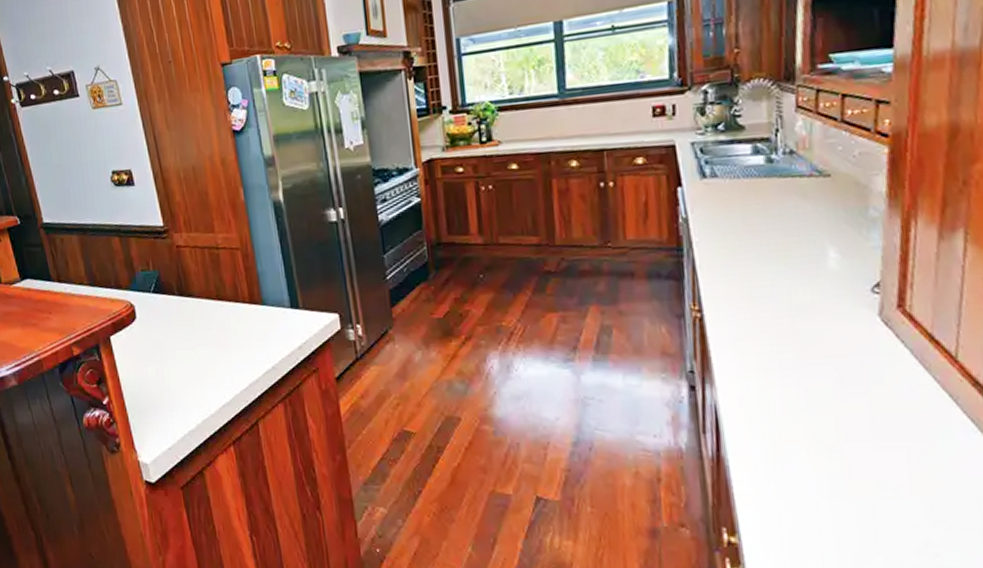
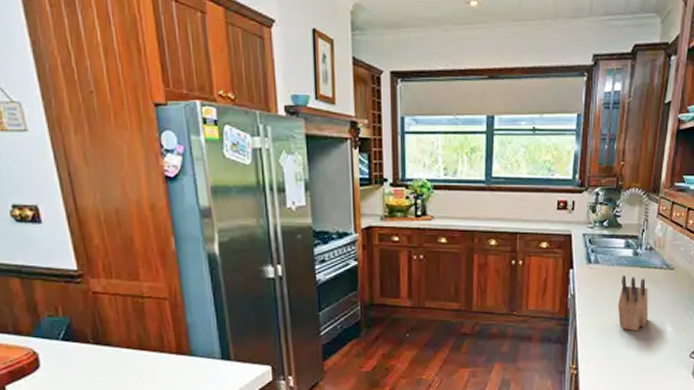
knife block: none [750,189,798,261] -> present [617,275,648,332]

